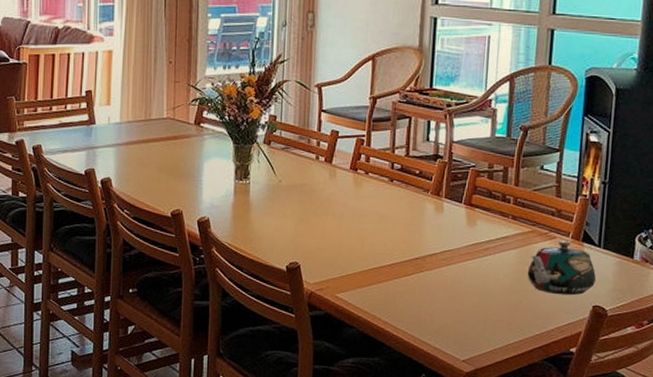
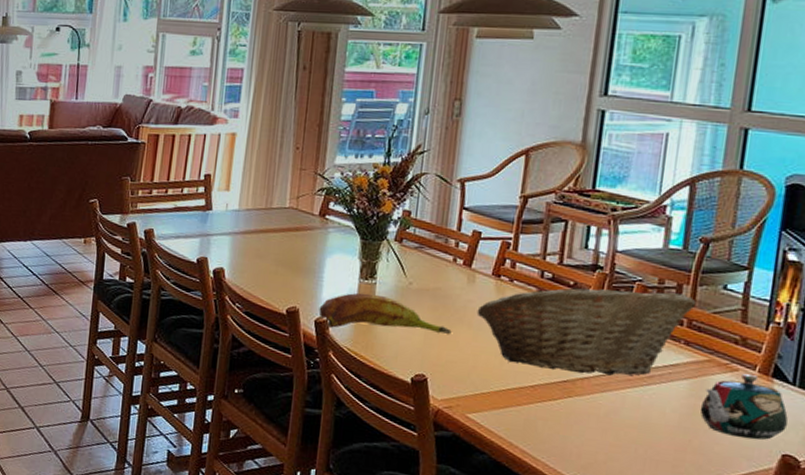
banana: none [200,192,319,226] -> present [318,293,452,334]
fruit basket: none [339,175,520,251] -> present [476,287,696,376]

